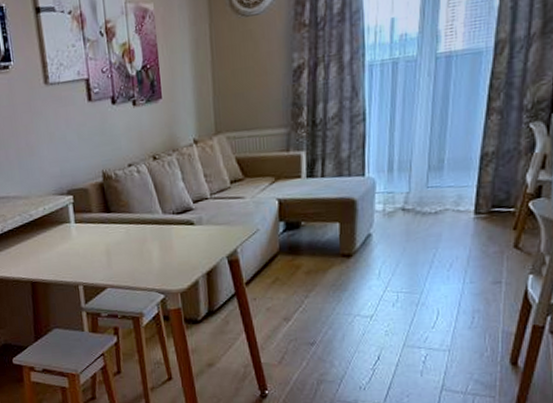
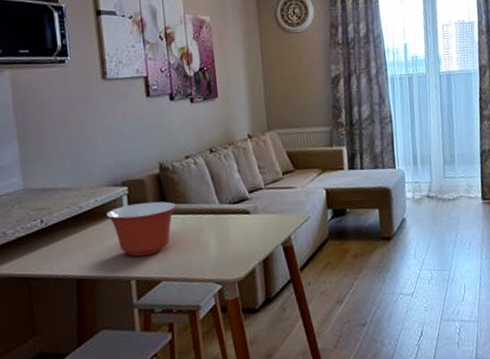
mixing bowl: none [54,210,121,264] -> present [106,201,177,257]

